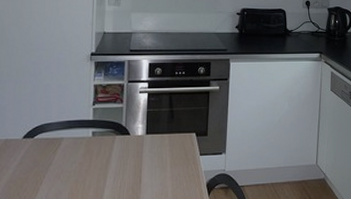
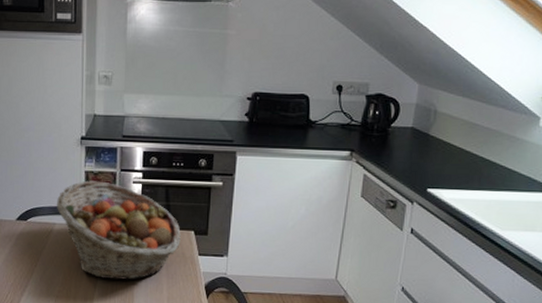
fruit basket: none [65,93,184,189] -> present [57,180,181,280]

